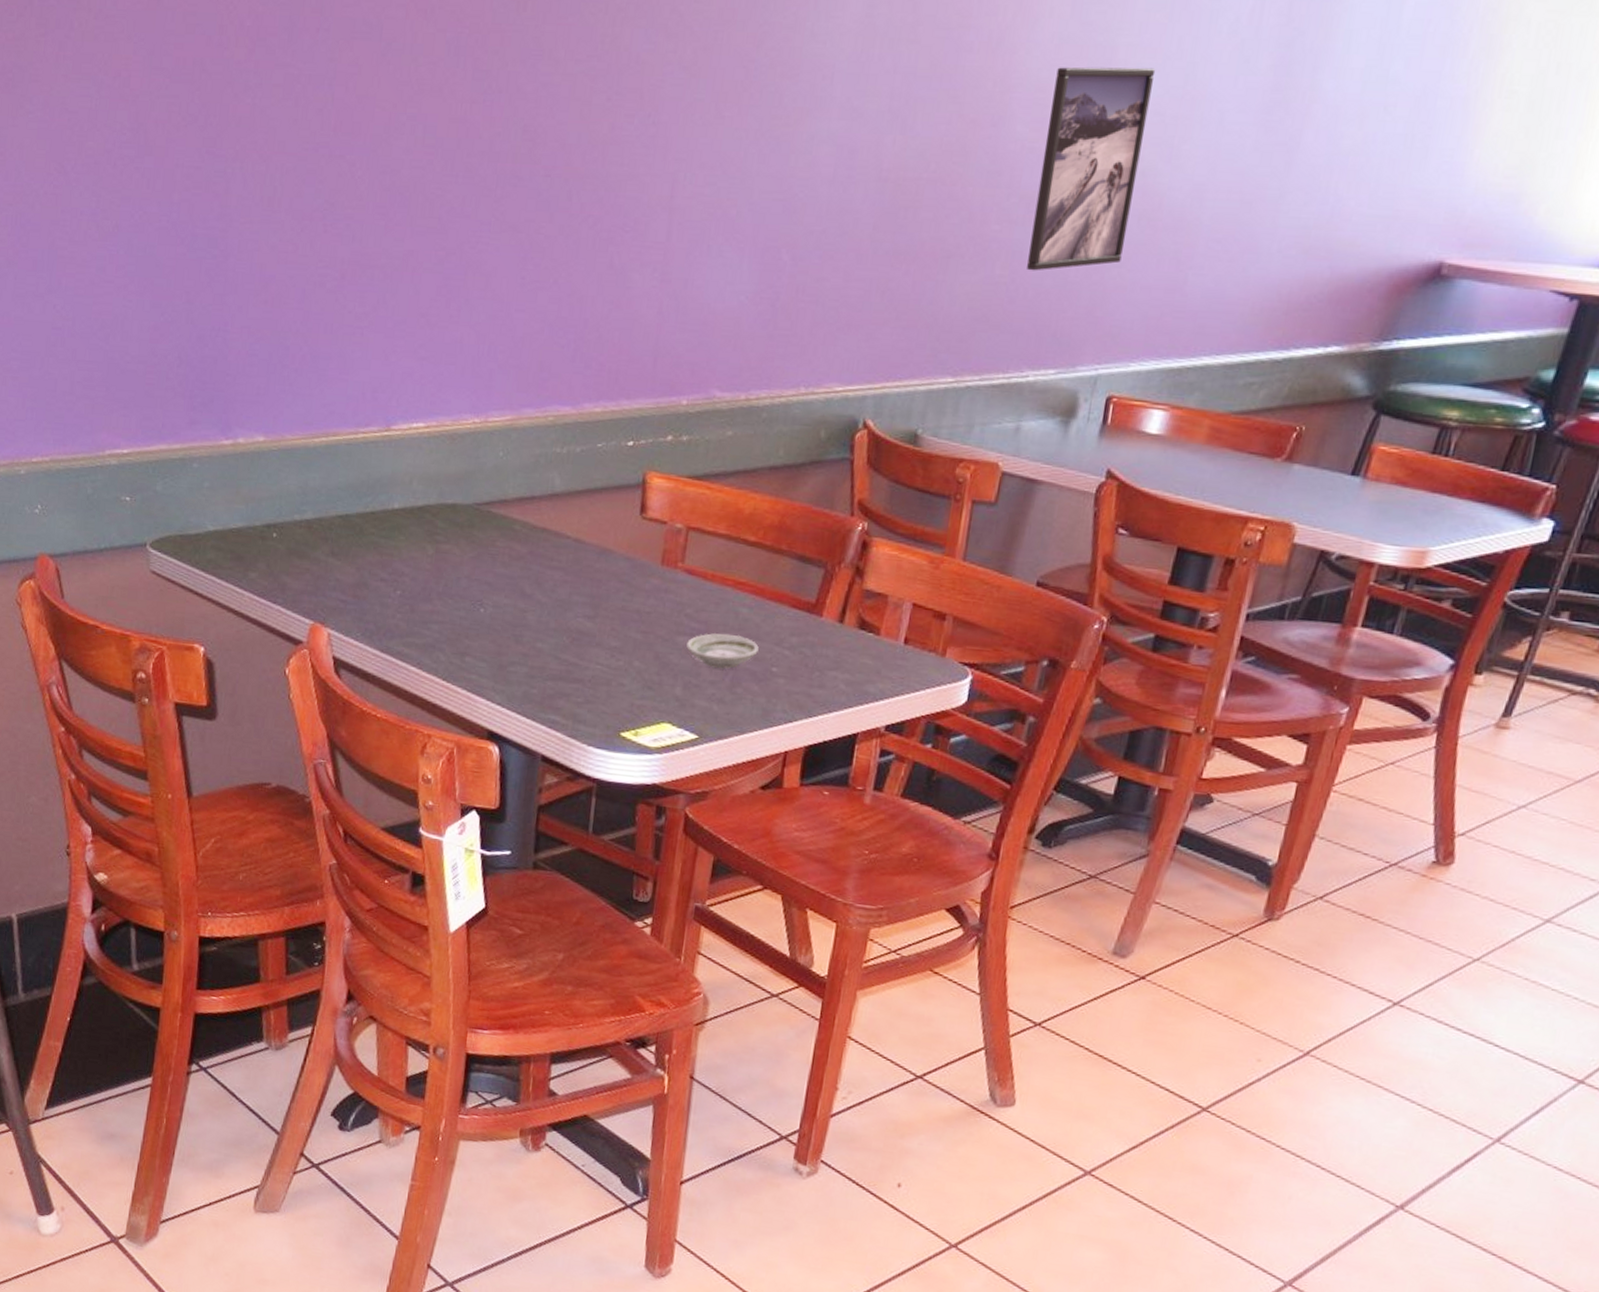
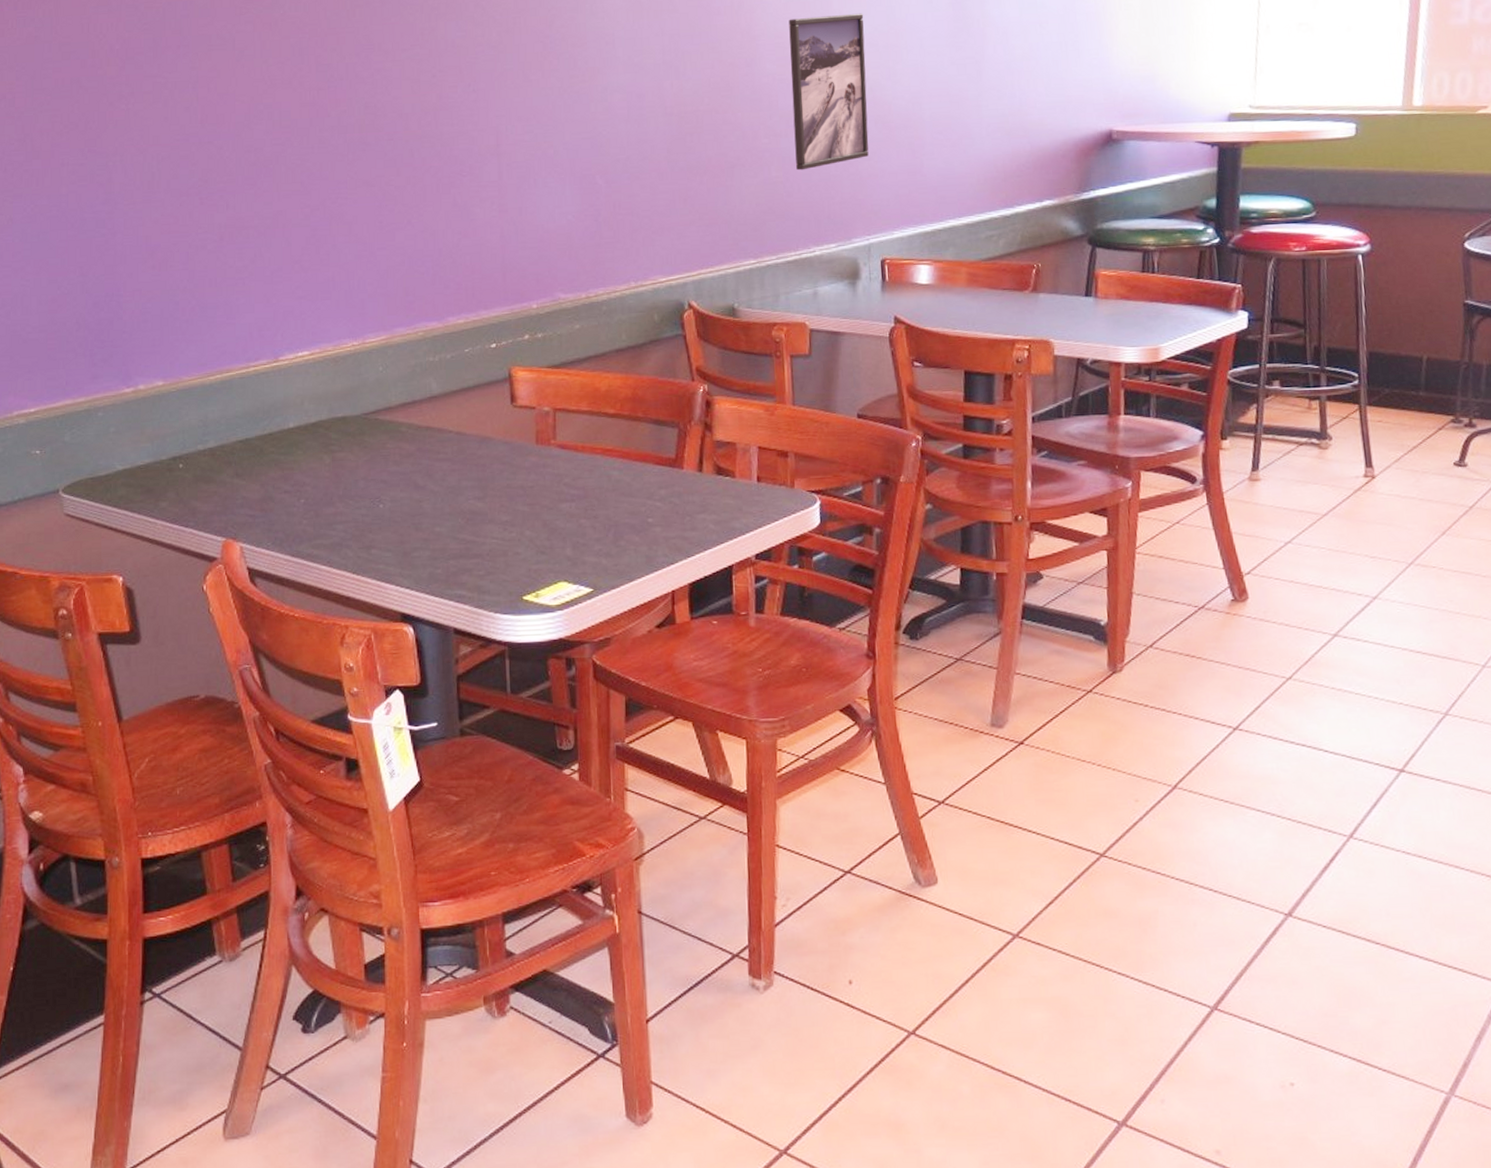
saucer: present [686,633,759,669] -> none [570,495,633,527]

